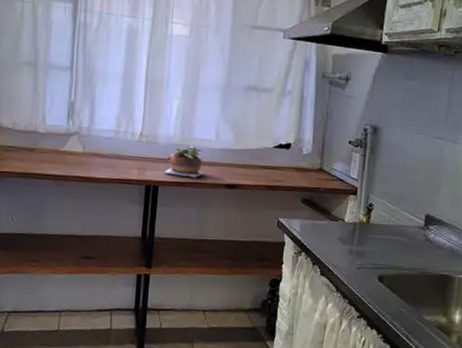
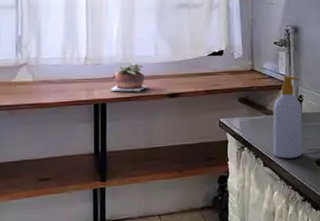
soap bottle: none [332,180,371,271] -> present [272,75,303,159]

